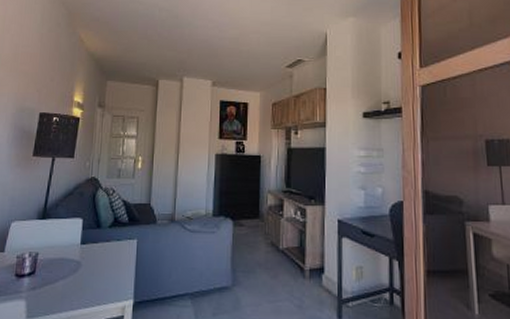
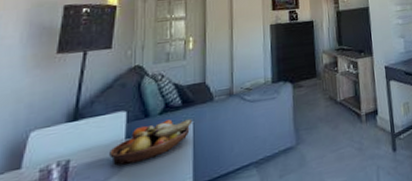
fruit bowl: none [68,234,137,269] -> present [109,119,193,165]

